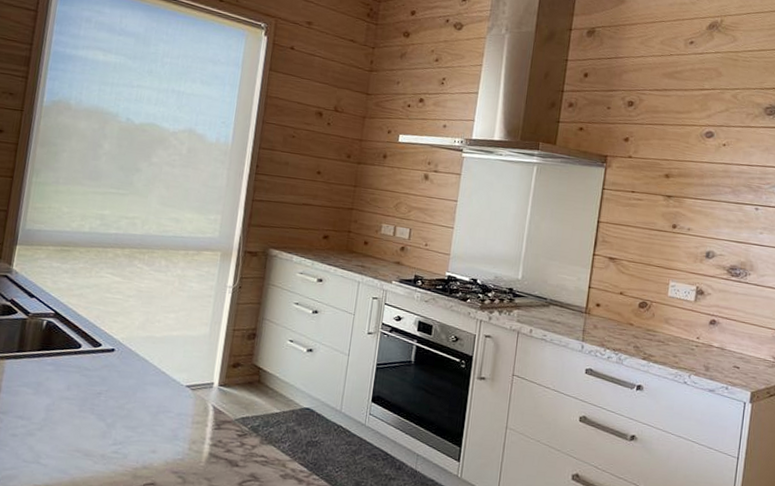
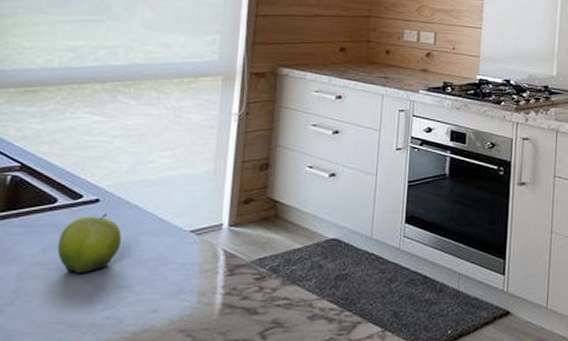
fruit: none [79,361,131,411] -> present [57,213,121,273]

